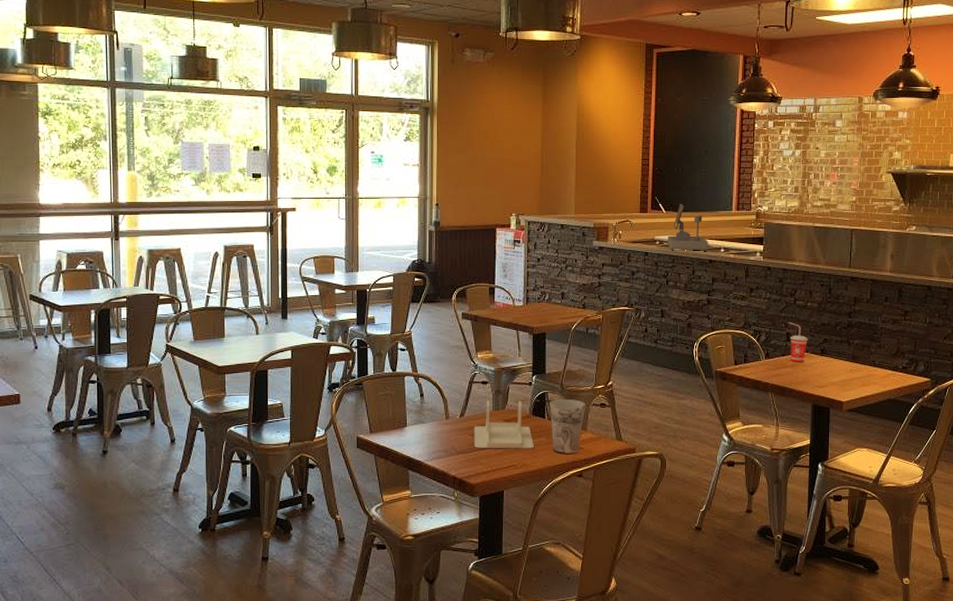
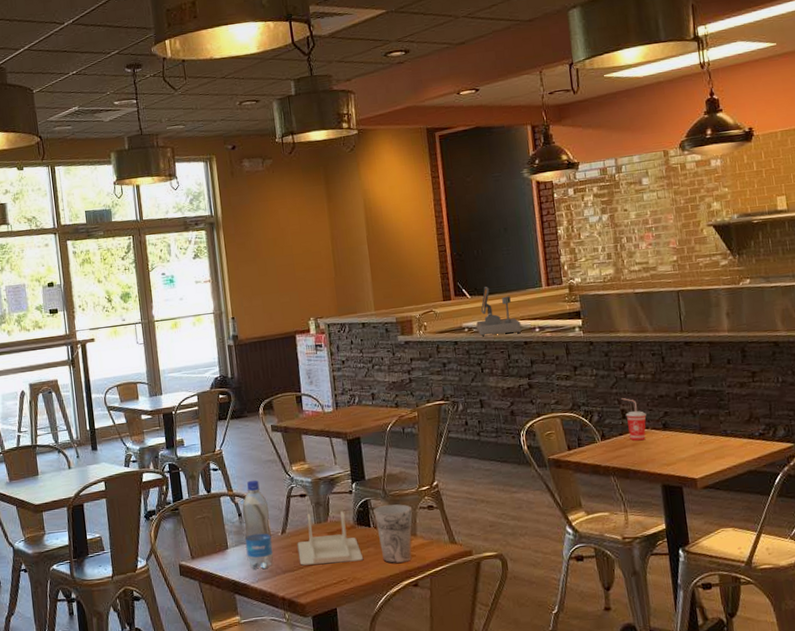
bottle: none [424,363,450,449] -> present [242,480,274,570]

